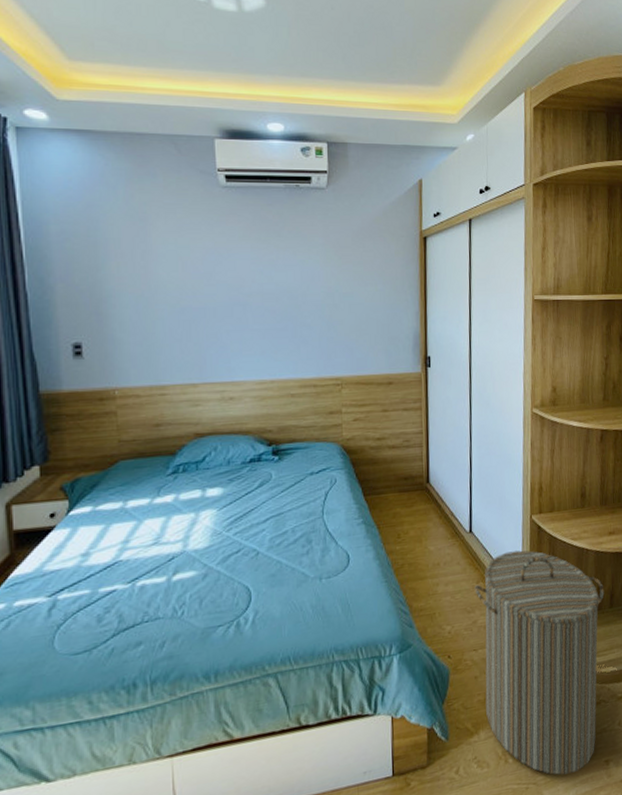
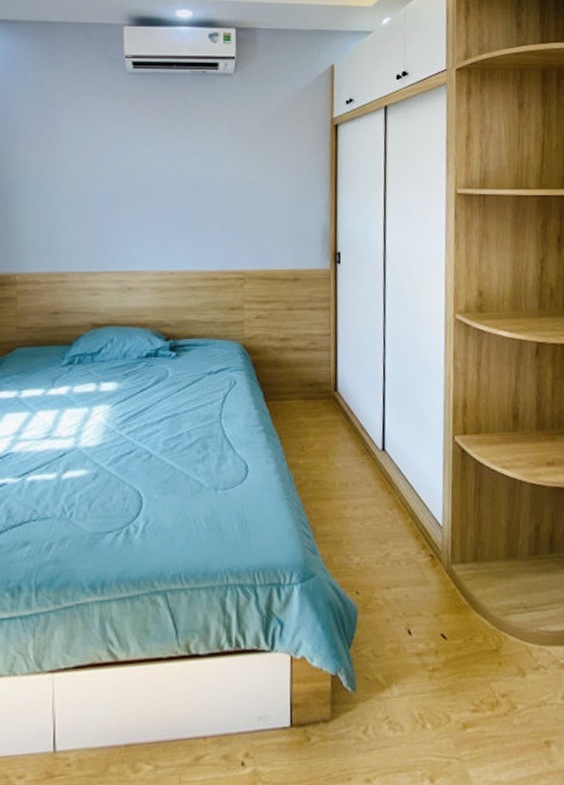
laundry hamper: present [474,550,604,775] -> none [387,475,542,753]

